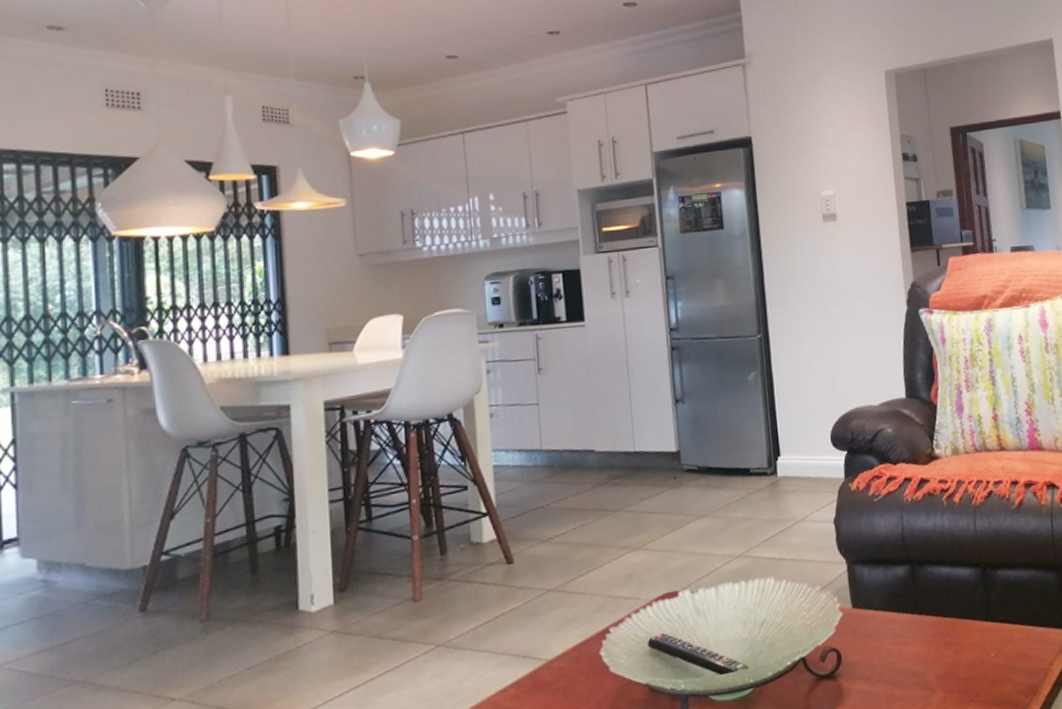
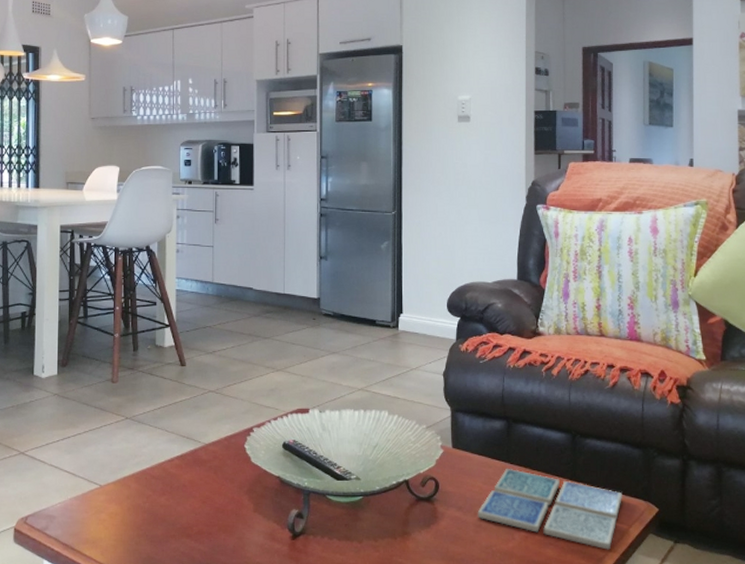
drink coaster: none [887,619,1043,694] -> present [477,468,623,550]

